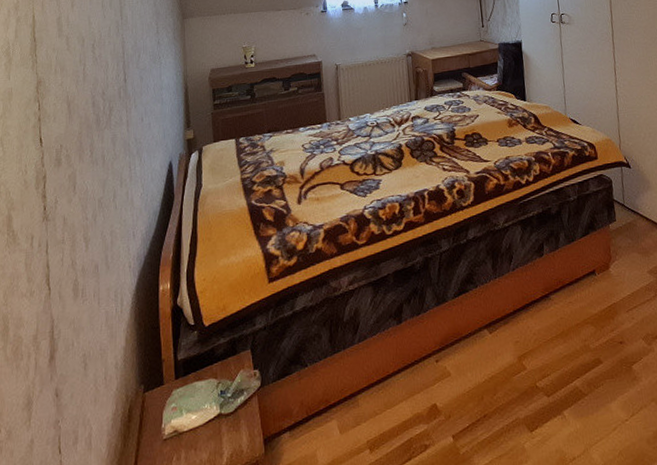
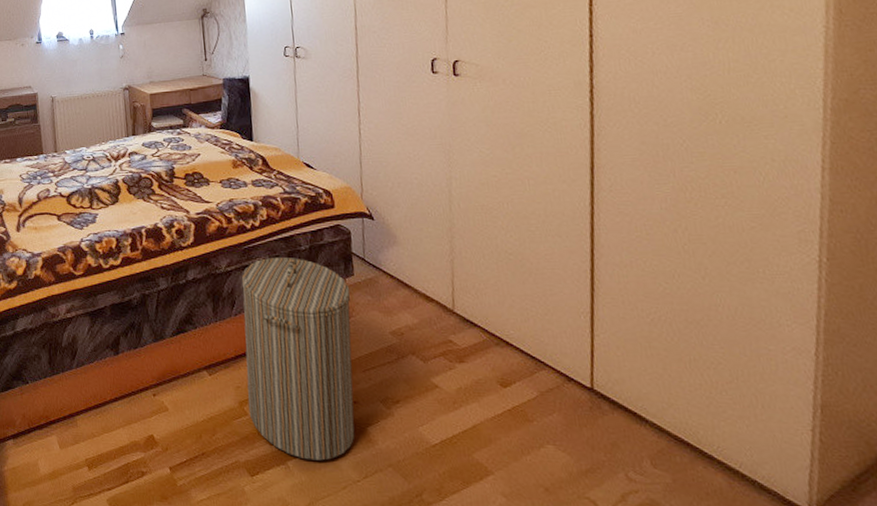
laundry hamper: none [517,208,622,407] -> present [241,256,355,461]

